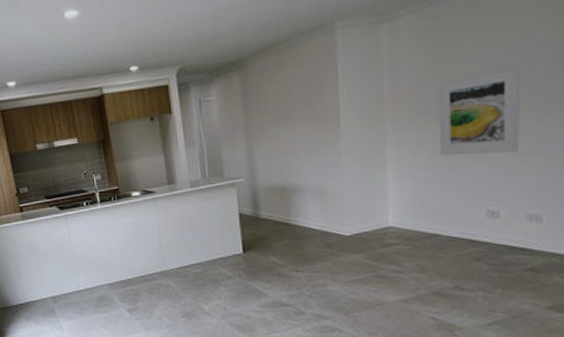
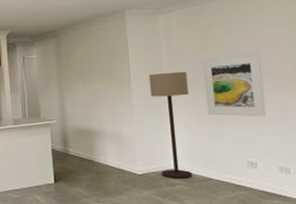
floor lamp: none [364,100,416,238] -> present [148,71,193,179]

